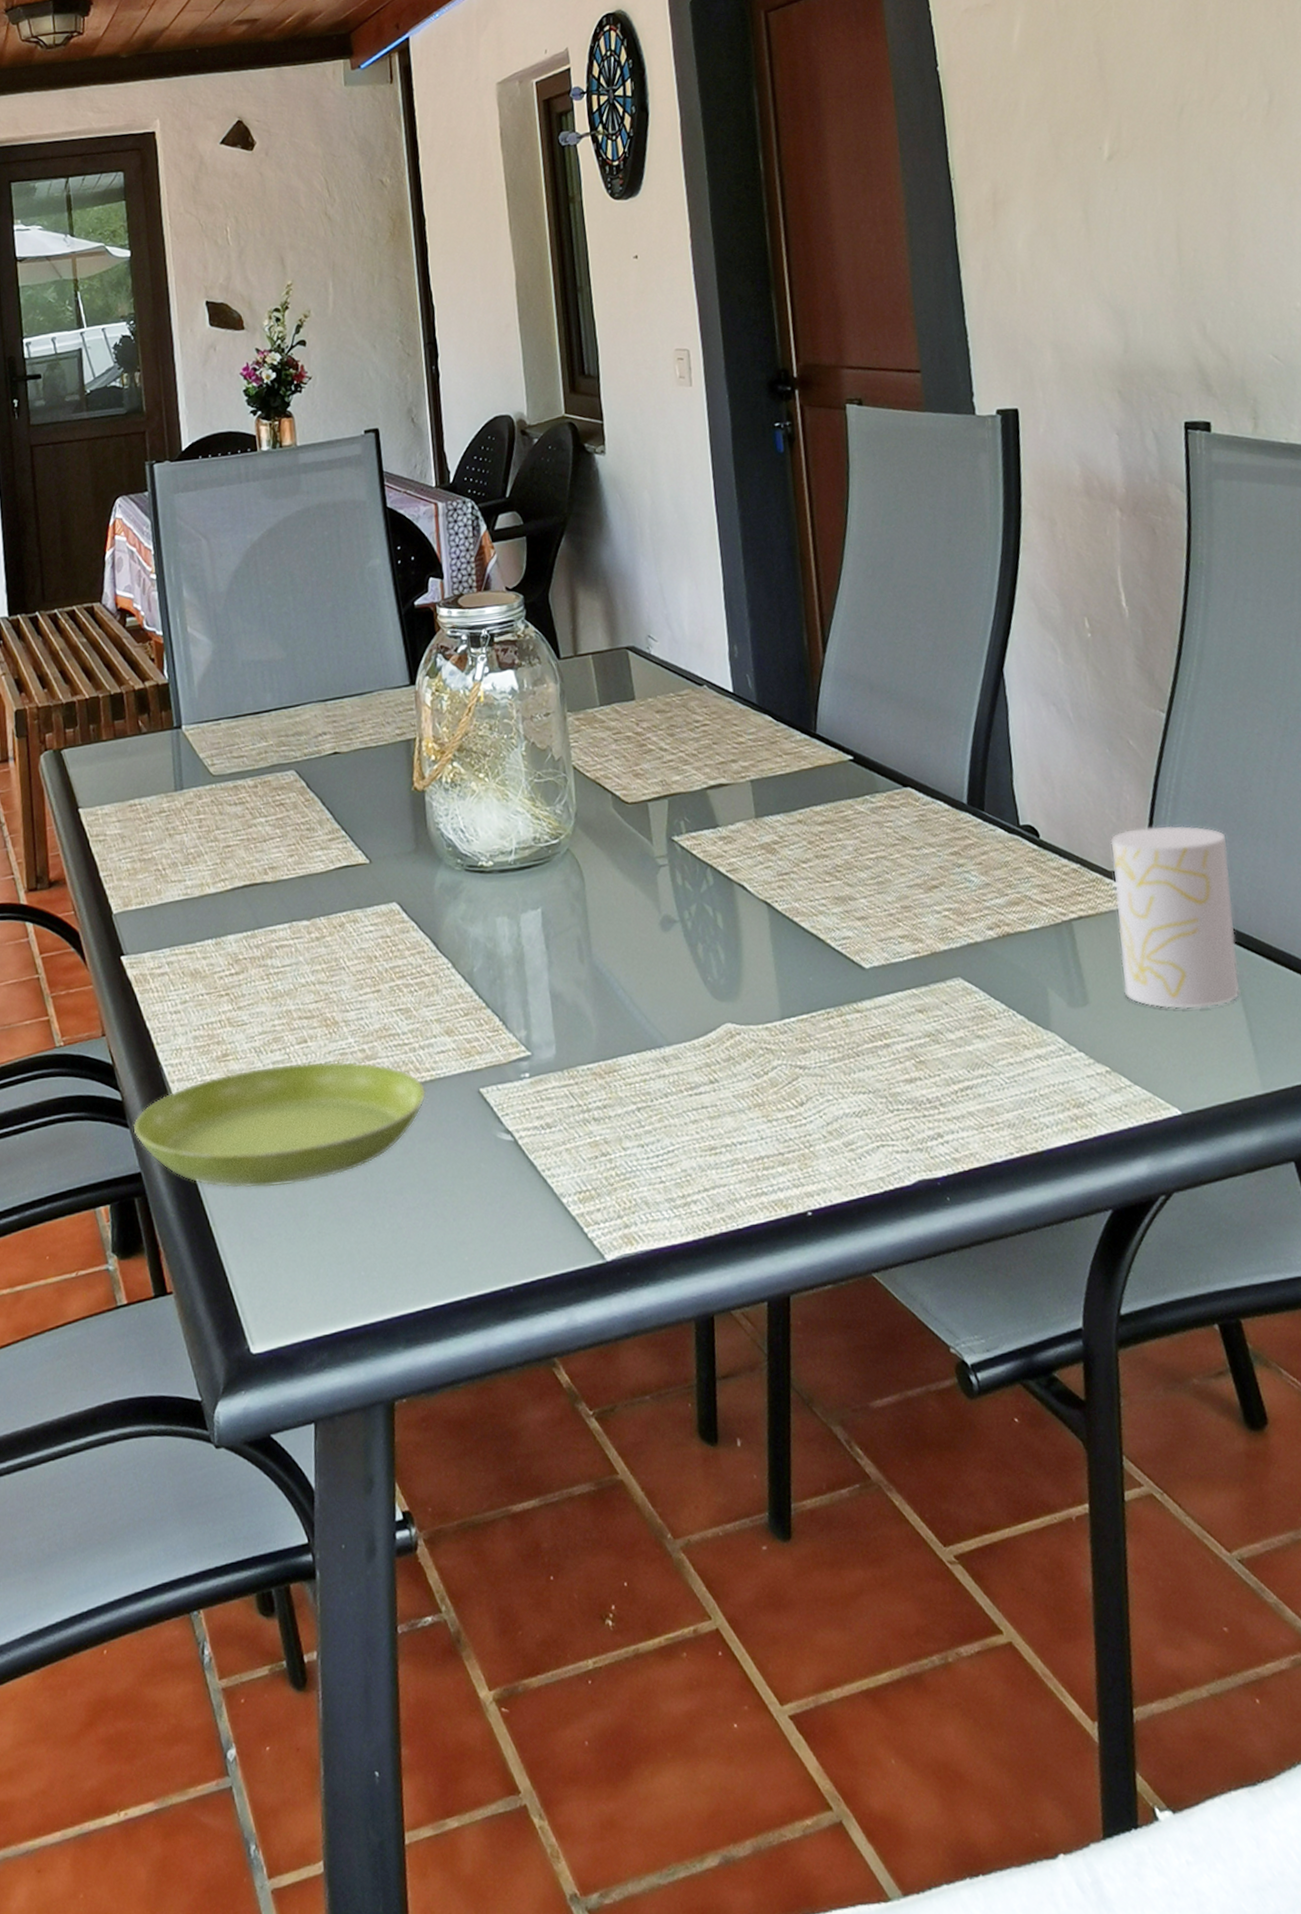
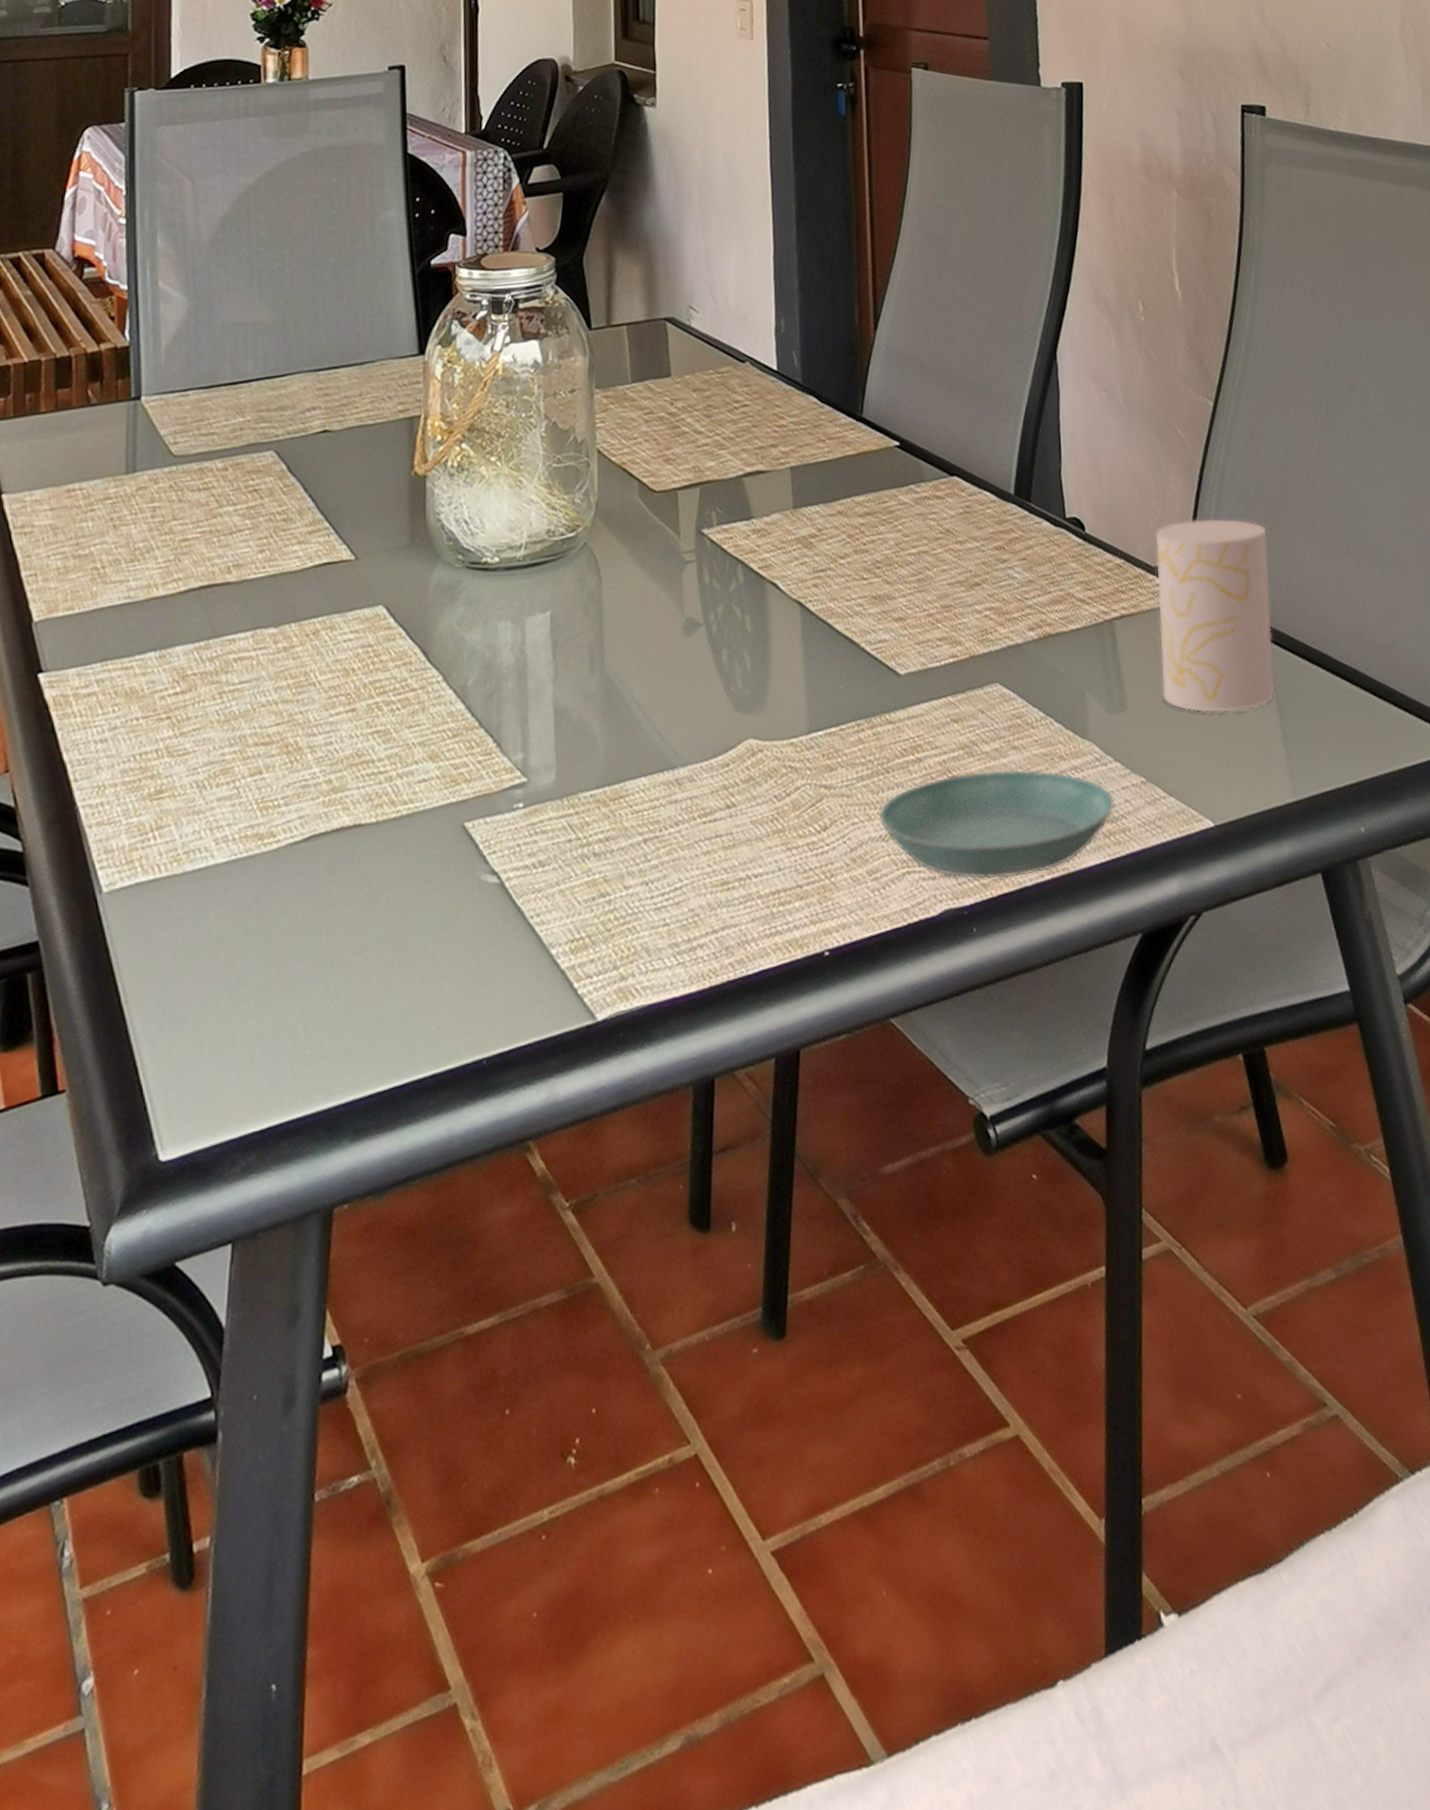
saucer: present [133,1061,427,1188] -> none [33,795,402,955]
saucer: none [851,1056,1080,1155] -> present [878,769,1114,880]

